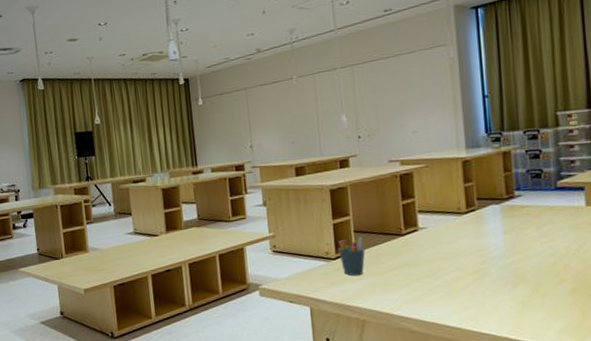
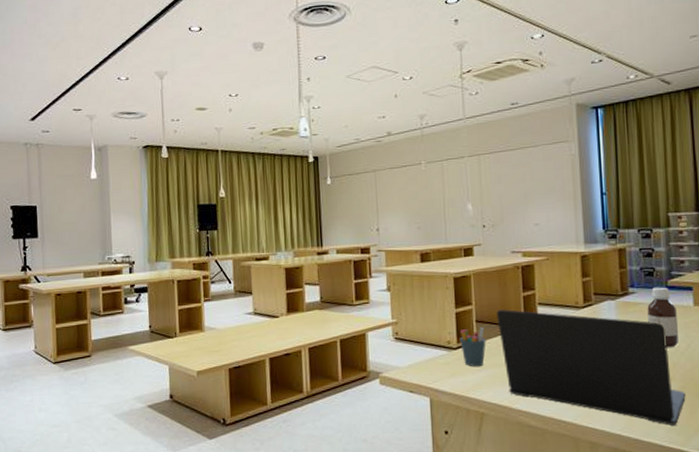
laptop: none [375,218,578,327] -> present [496,309,686,425]
bottle: none [535,188,570,249] -> present [647,287,679,347]

